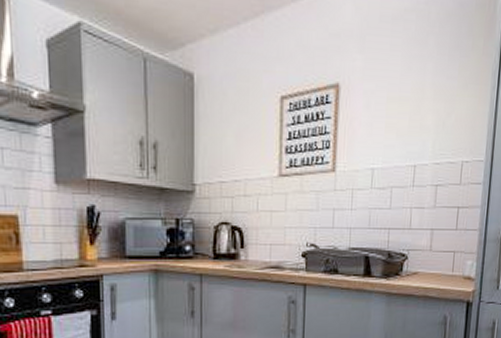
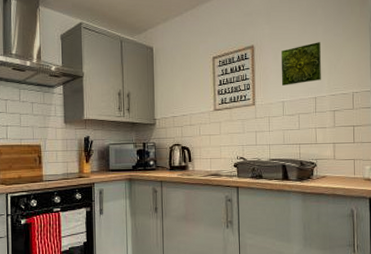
decorative tile: none [372,86,428,146] -> present [281,42,321,86]

